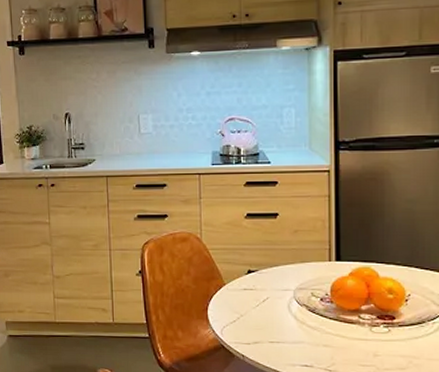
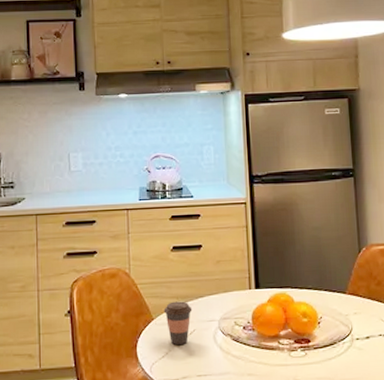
coffee cup: none [236,268,266,311] -> present [163,301,193,345]

